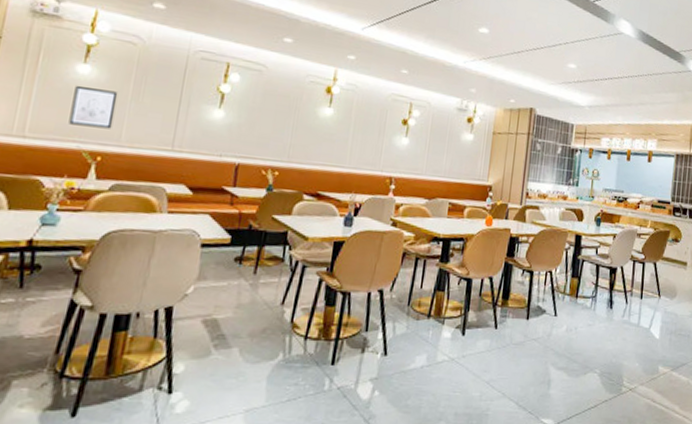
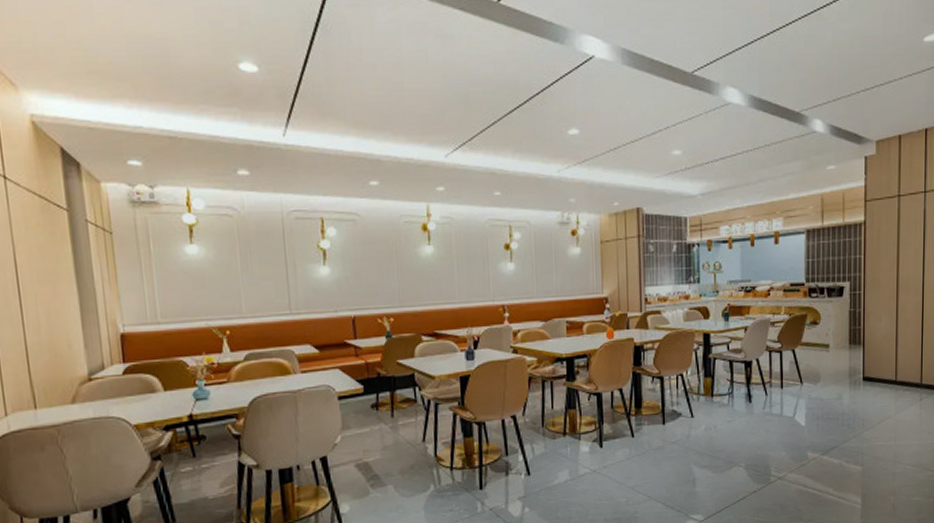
wall art: present [69,85,119,129] -> none [189,266,232,305]

